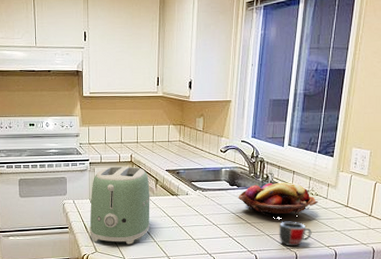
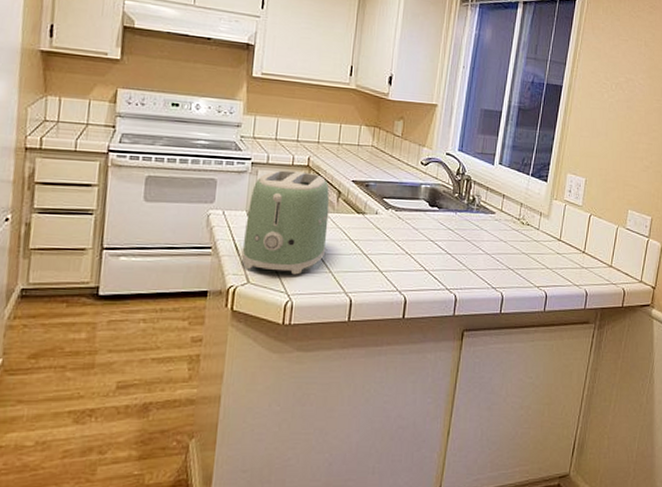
fruit basket: present [238,182,319,217] -> none [438,206,530,248]
mug: present [278,221,312,247] -> none [483,254,521,286]

